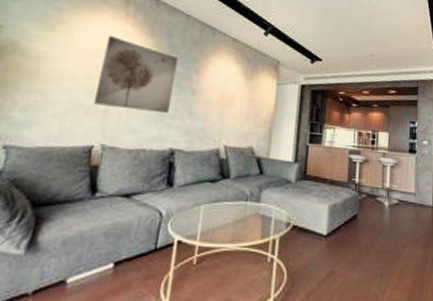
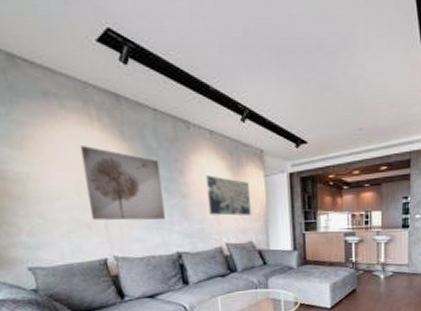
wall art: none [214,77,260,120] -> present [205,175,251,216]

